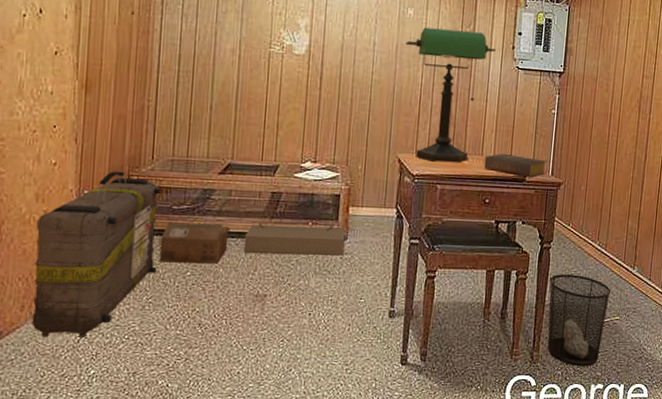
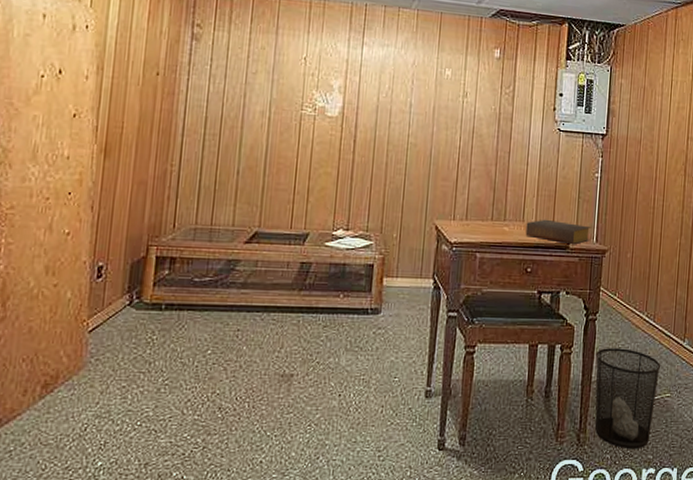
suitcase: present [32,171,162,337] -> none [34,241,183,425]
cardboard box: present [159,222,230,264] -> none [177,295,256,341]
storage bin: present [243,221,345,256] -> none [269,294,379,330]
desk lamp: present [405,27,496,163] -> none [443,88,536,230]

